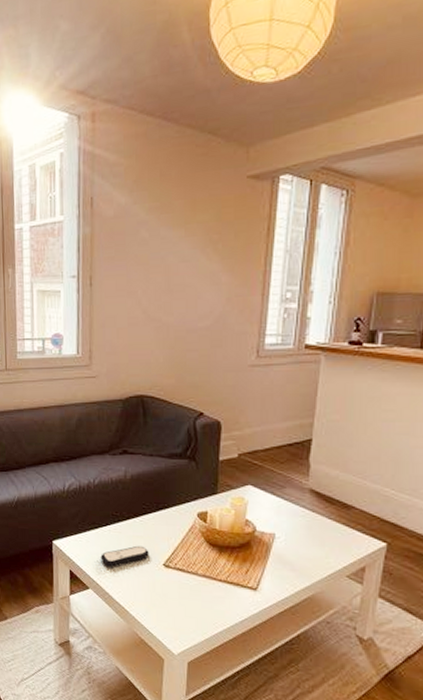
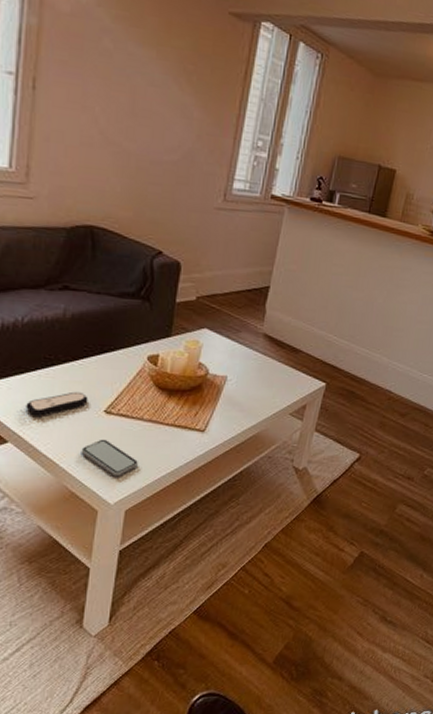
smartphone: none [146,591,196,629] -> present [81,439,138,477]

